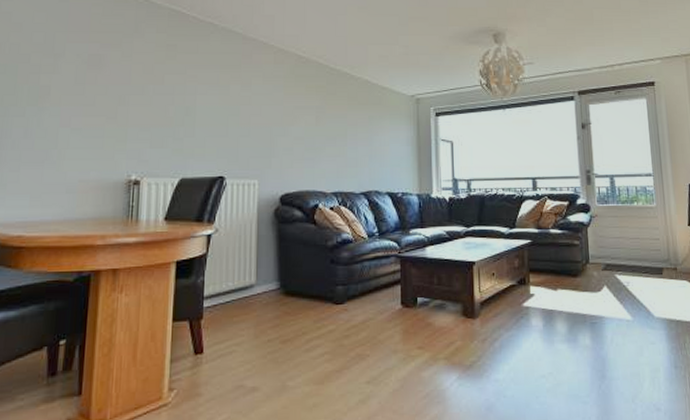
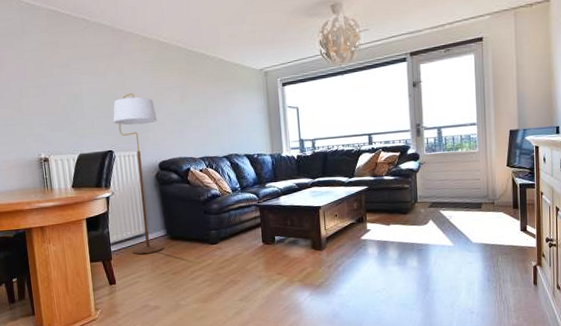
floor lamp: none [229,110,284,314] -> present [113,93,164,255]

